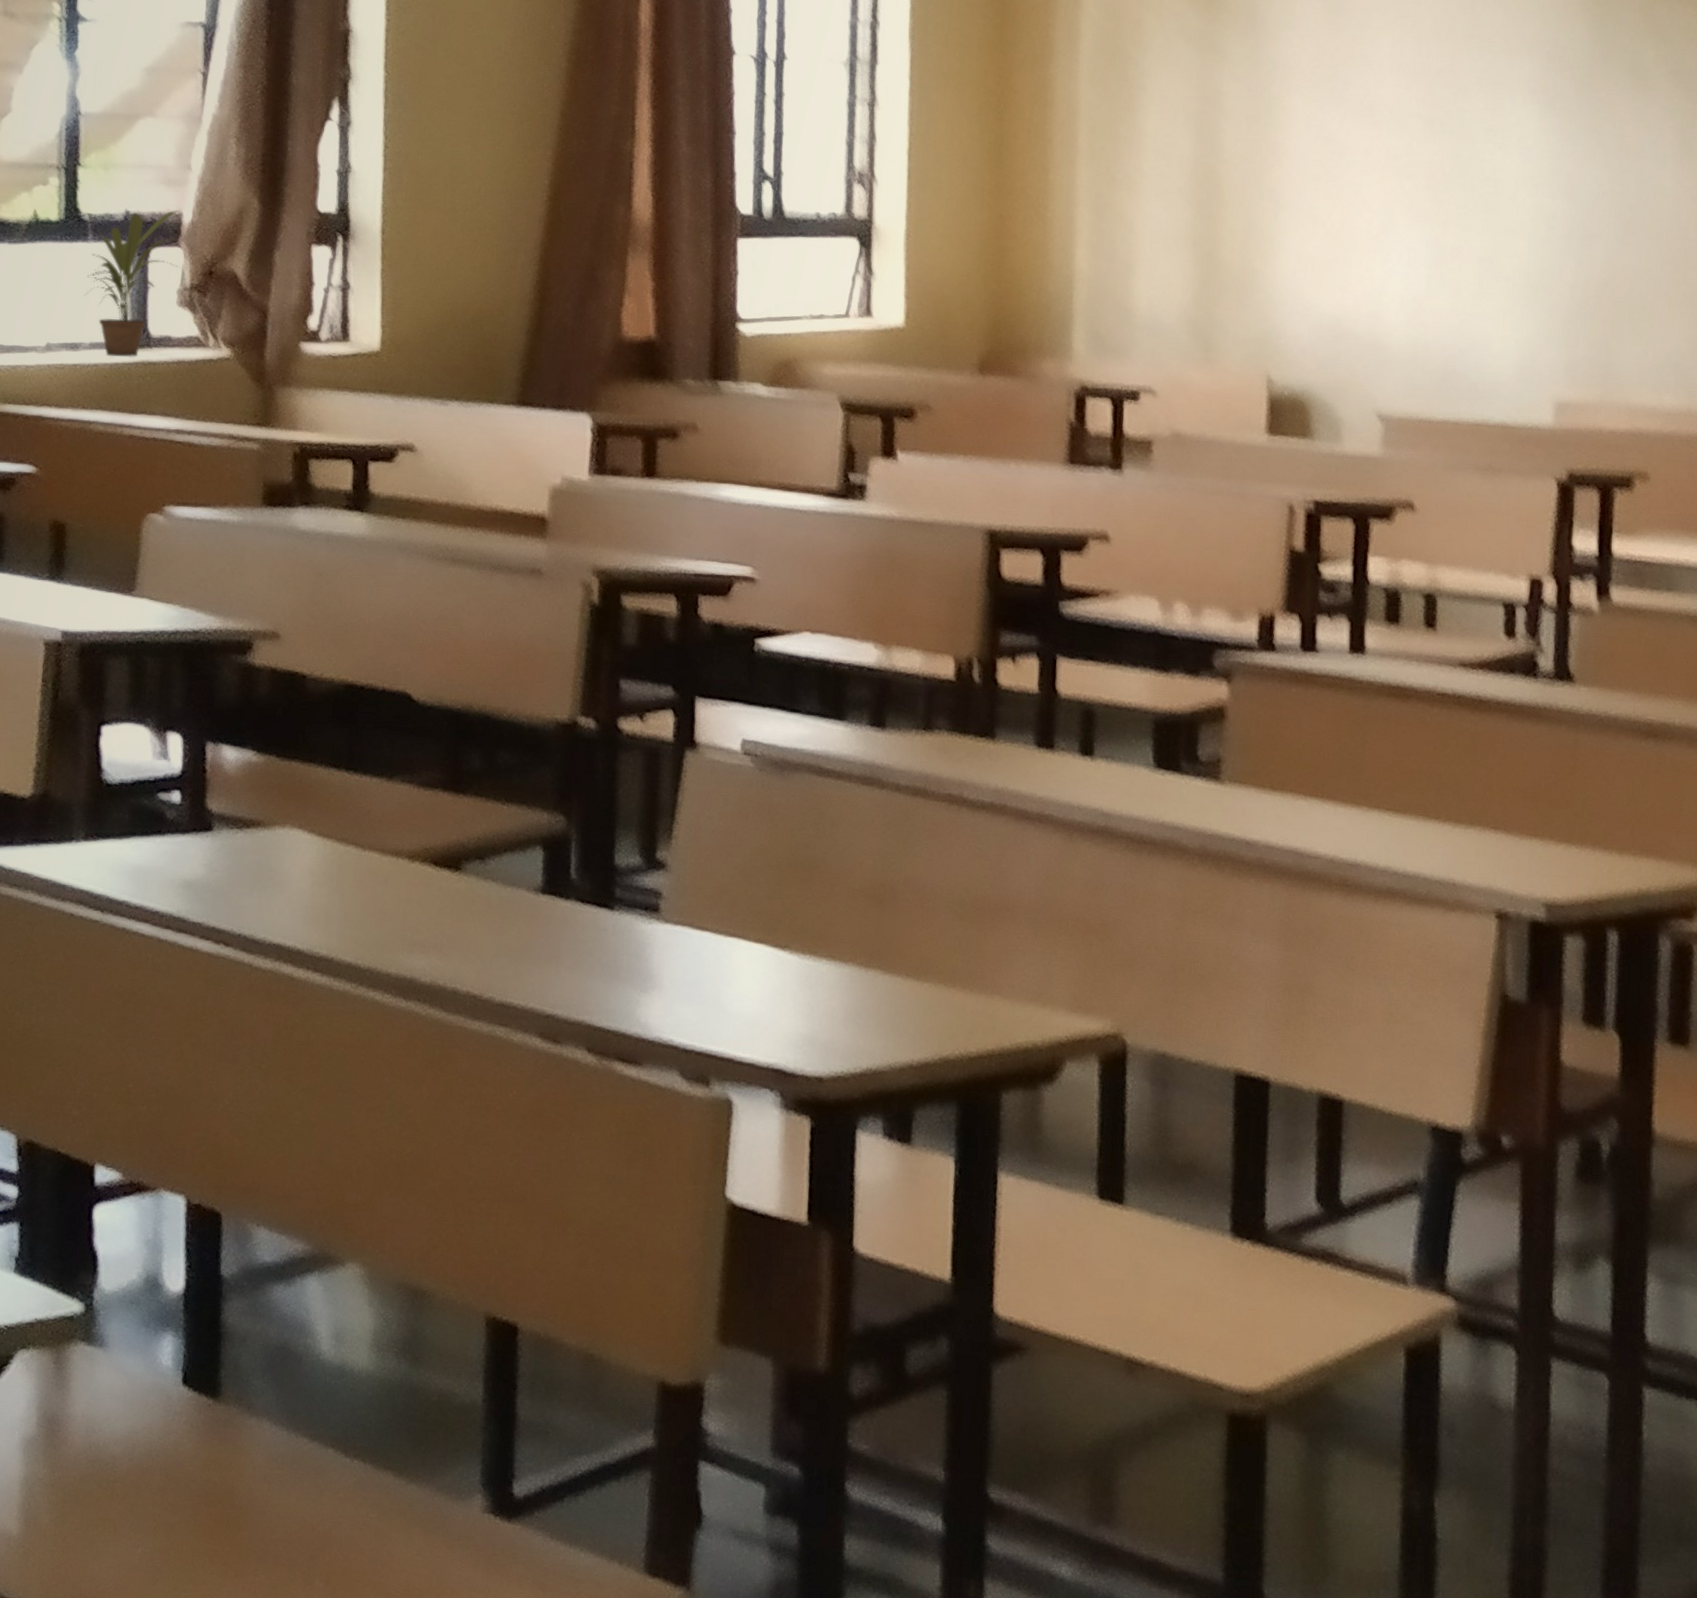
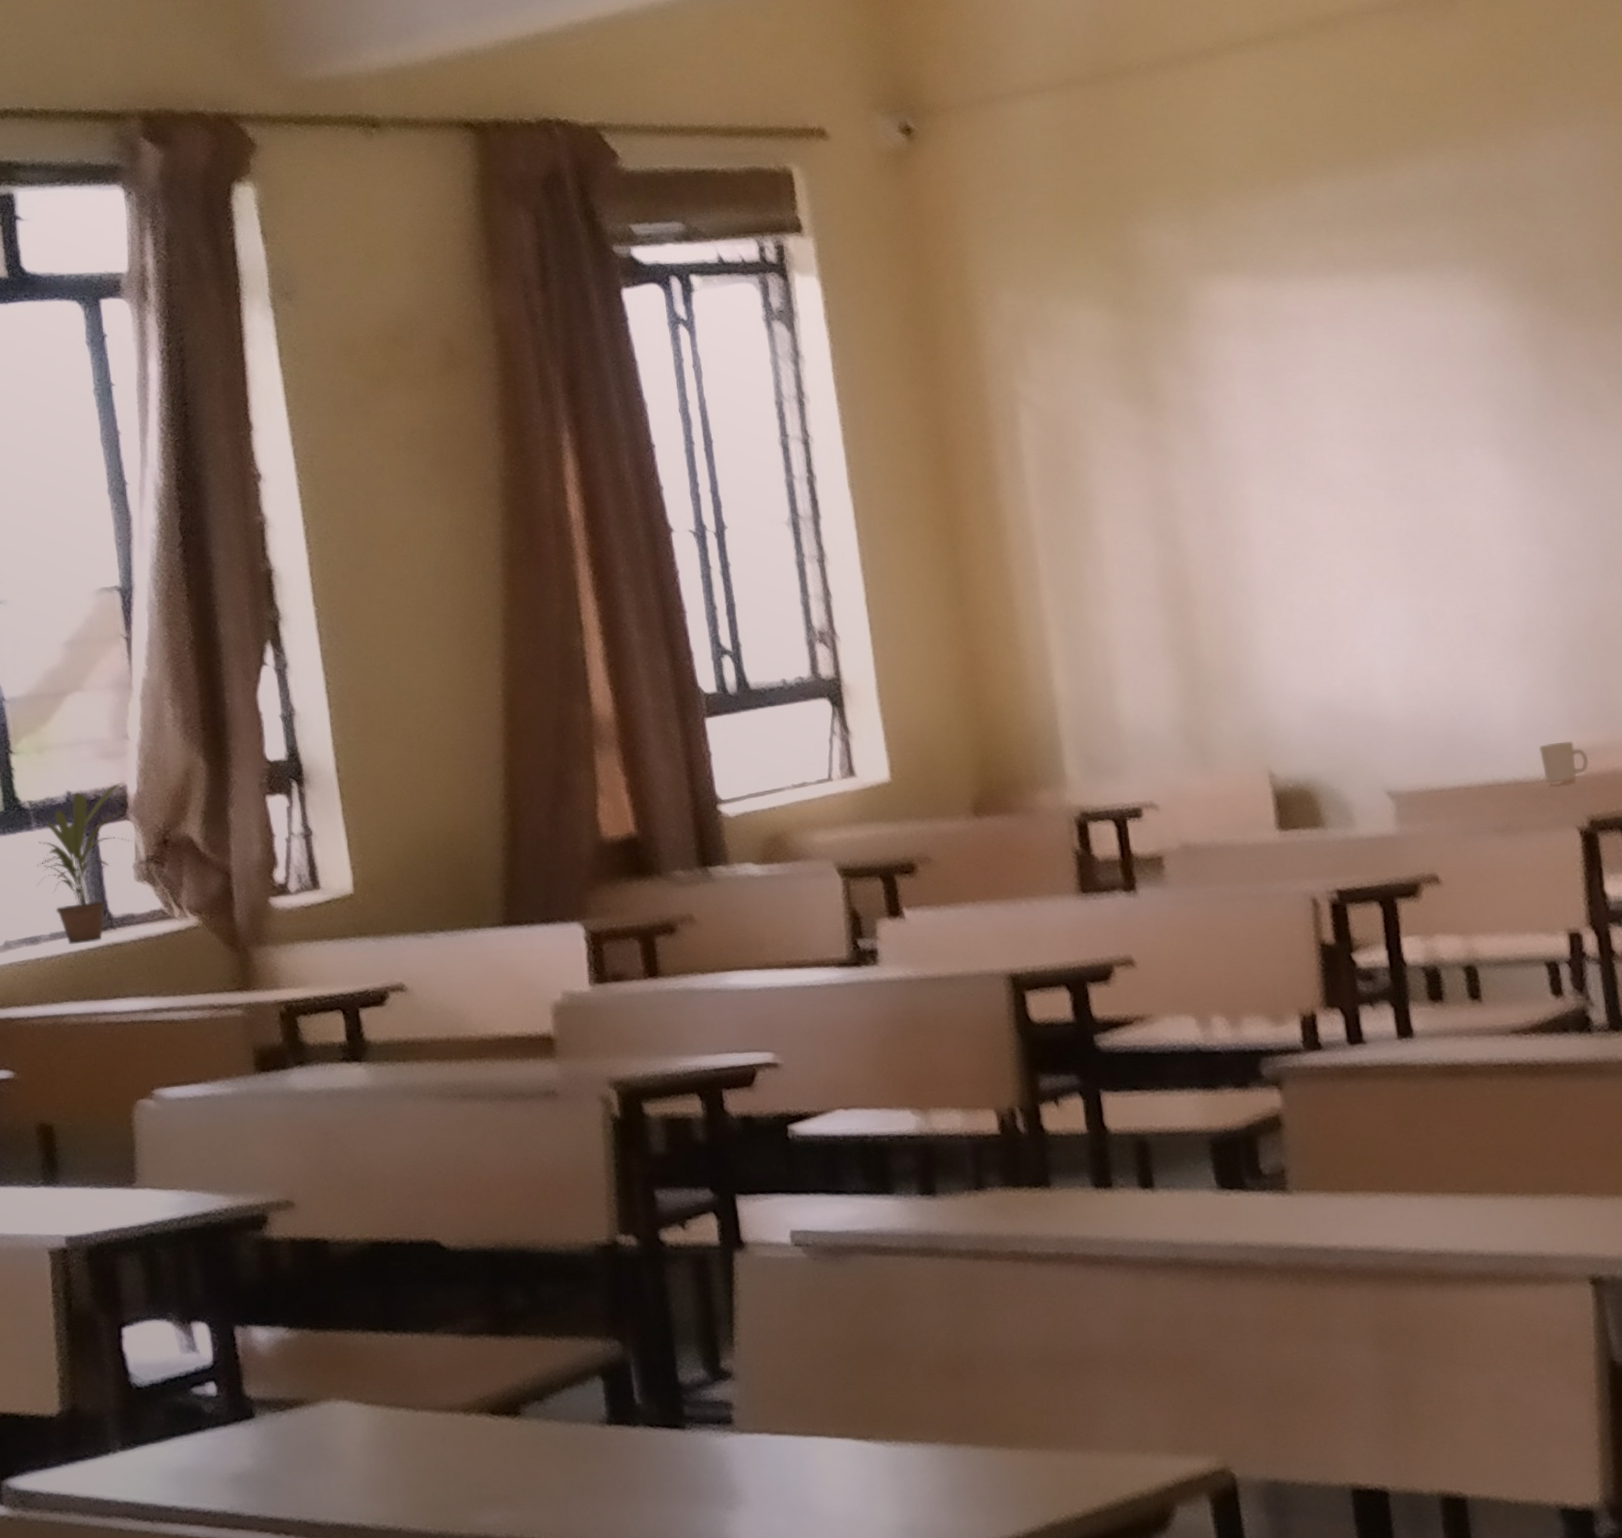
mug: none [1531,393,1577,437] -> present [1538,740,1589,787]

